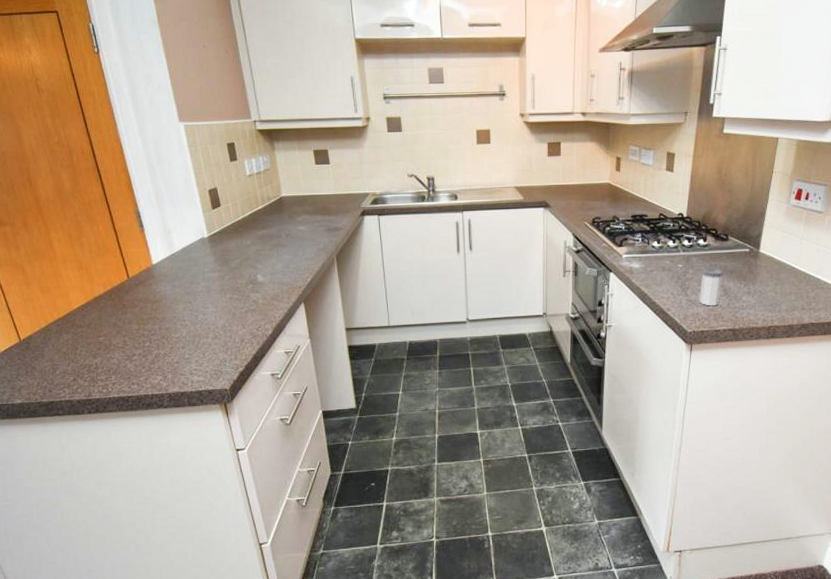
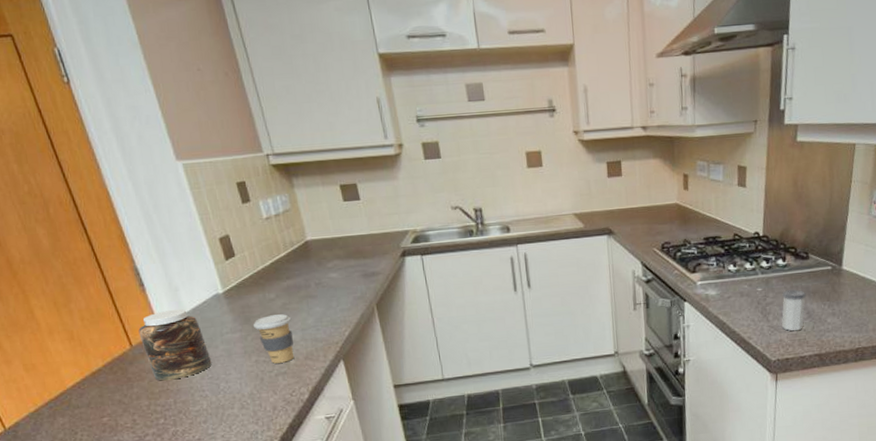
jar: none [135,248,193,309] -> present [138,309,212,381]
coffee cup: none [231,259,263,301] -> present [254,314,295,364]

